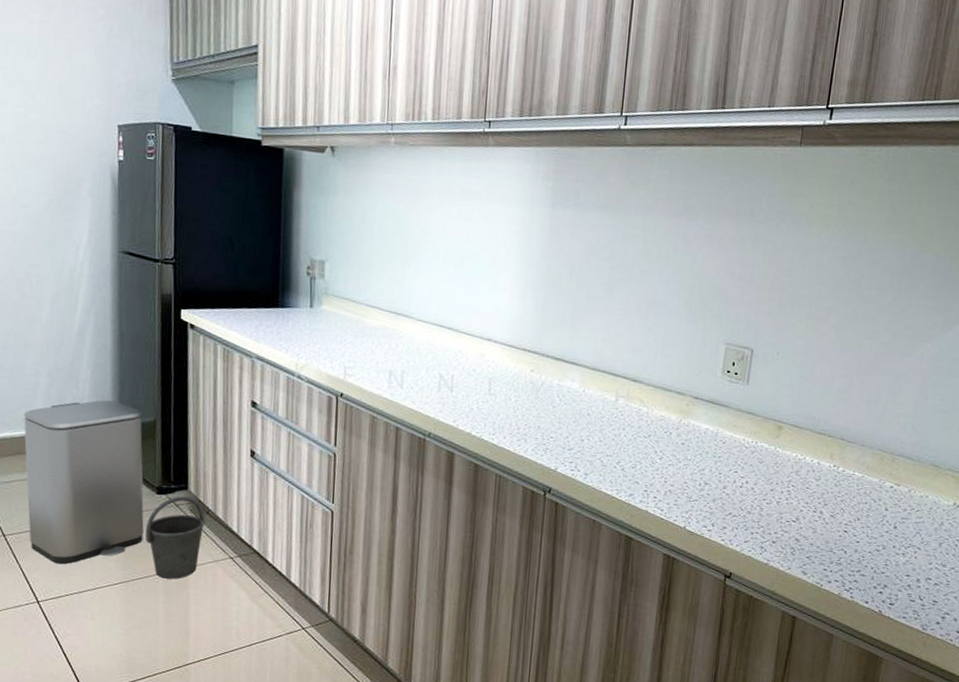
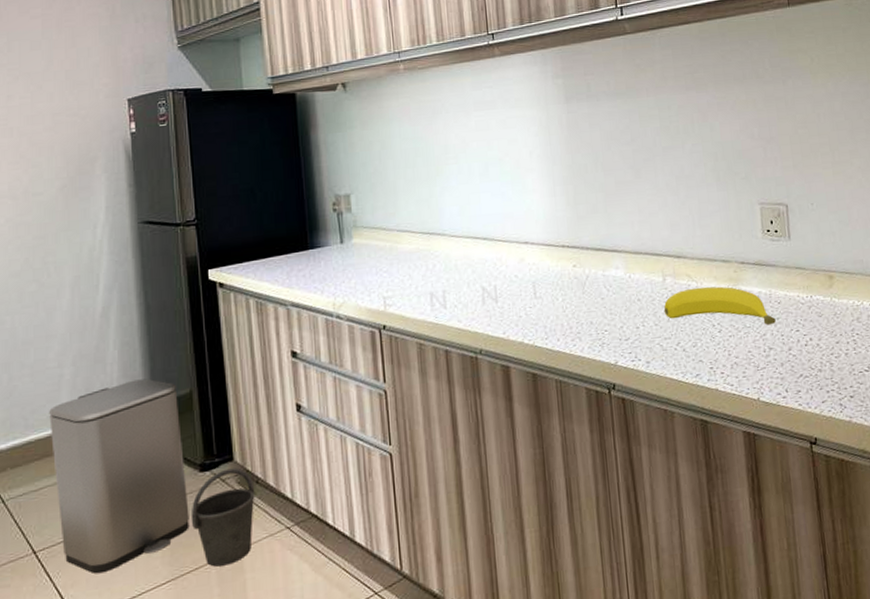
fruit: none [610,413,717,461] -> present [663,286,776,325]

